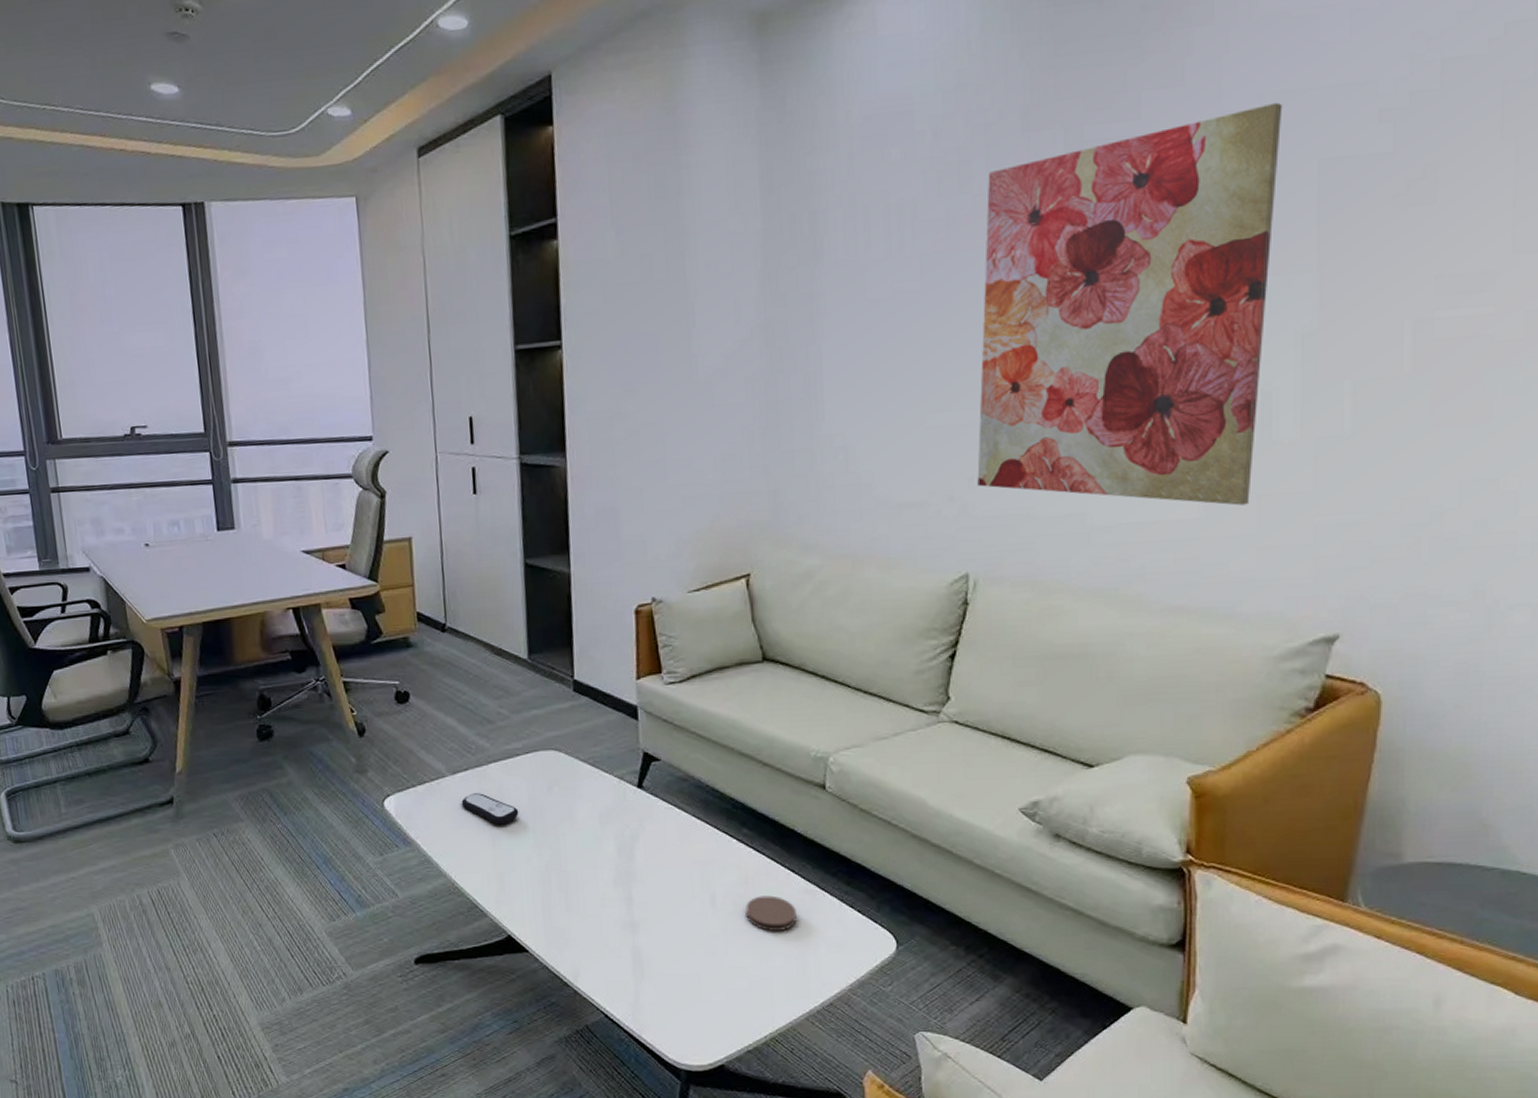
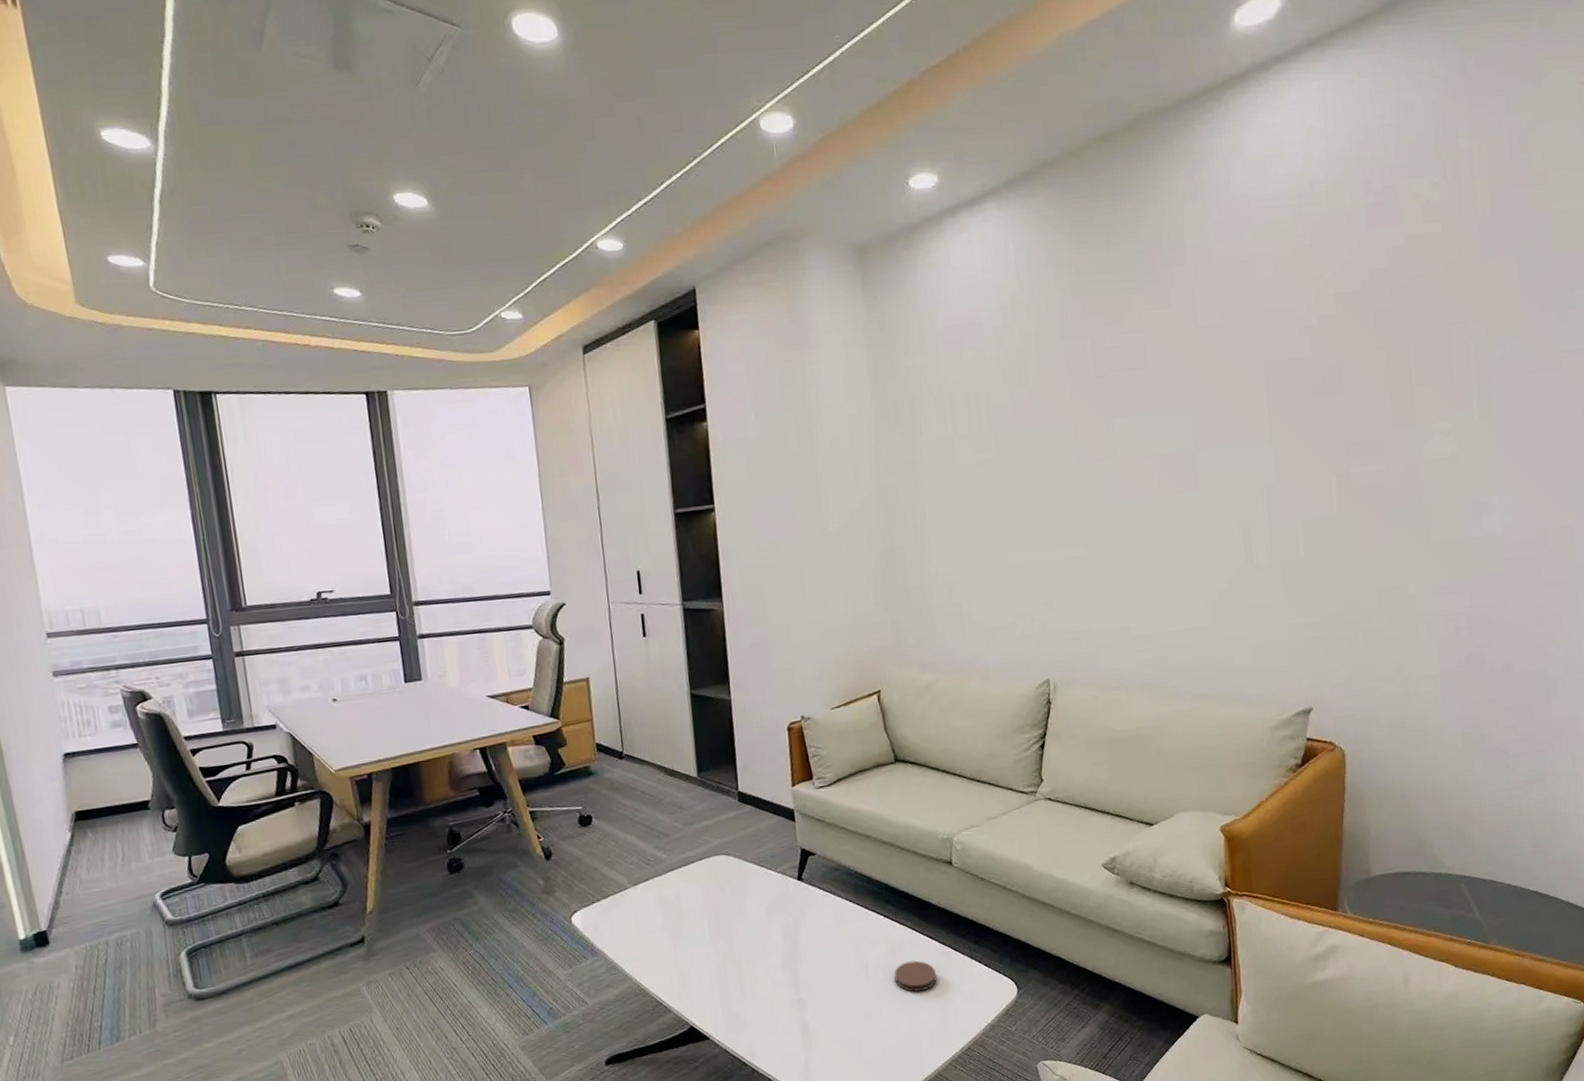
remote control: present [461,793,519,825] -> none [643,900,696,927]
wall art: present [977,102,1283,506] -> none [1039,321,1244,615]

